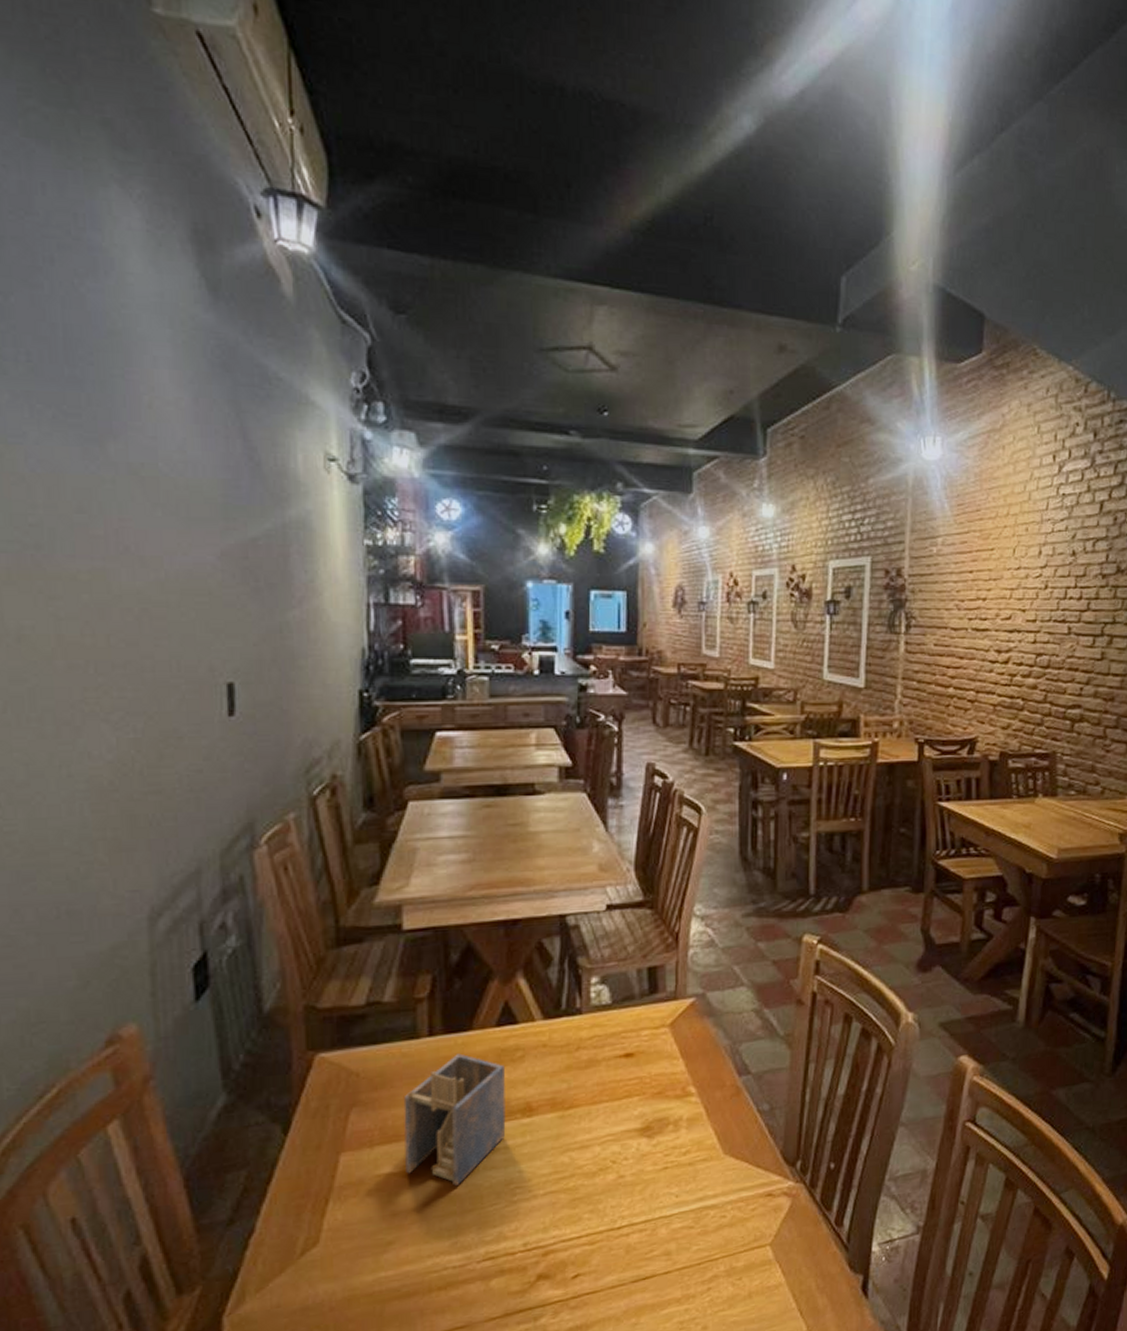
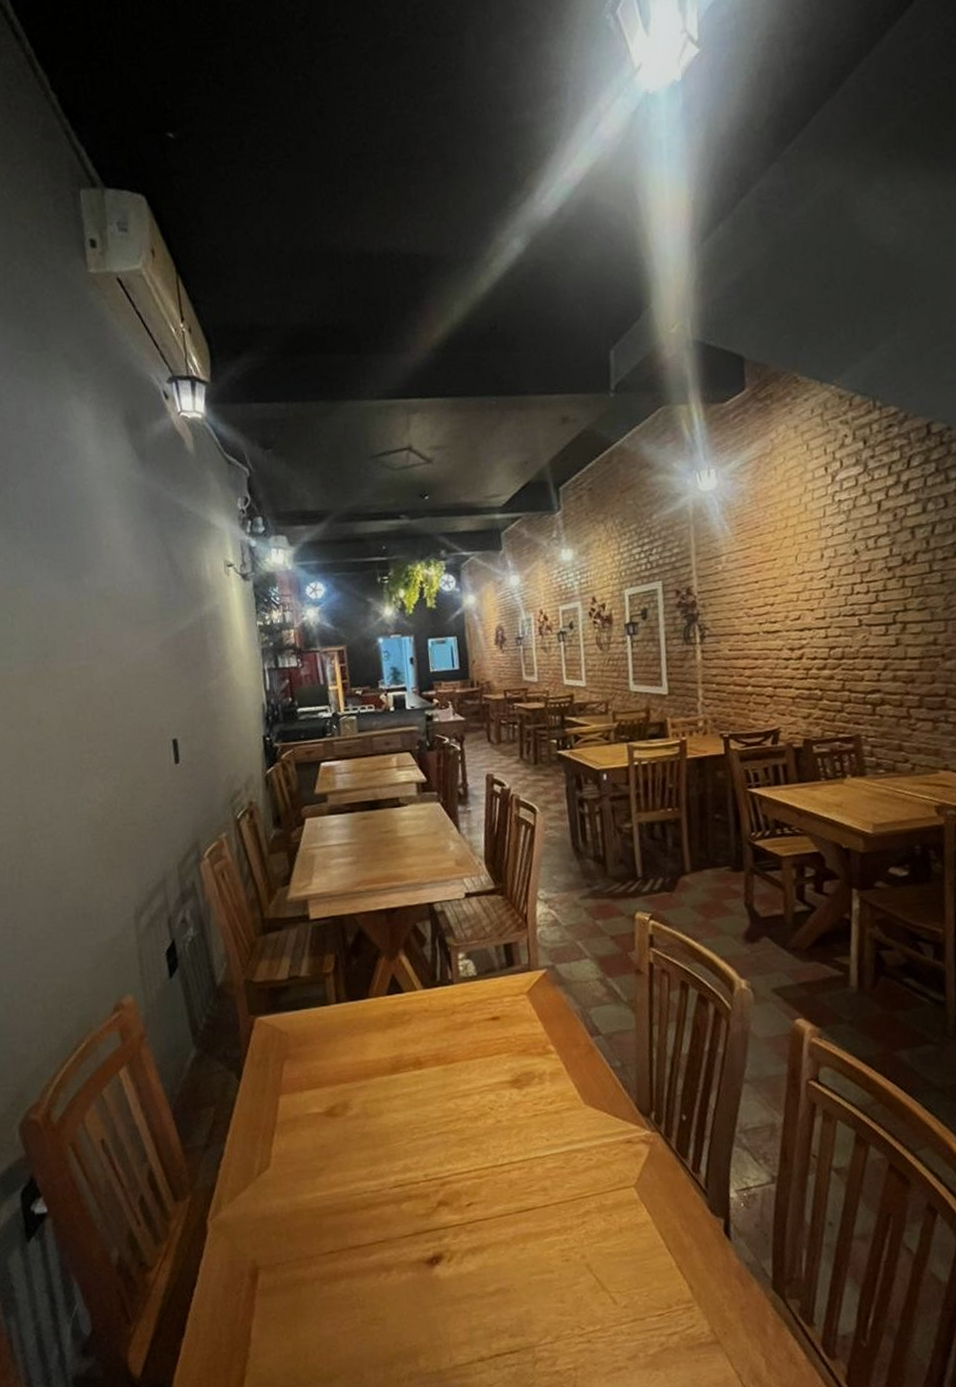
napkin holder: present [403,1053,506,1186] -> none [322,1017,403,1124]

